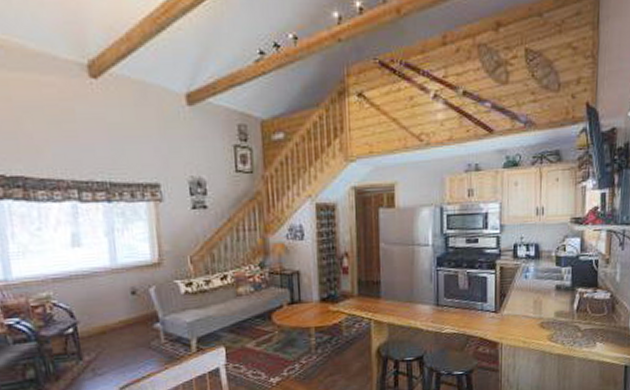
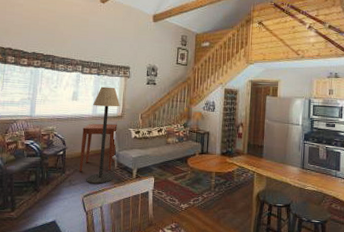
side table: none [98,276,159,355] -> present [79,123,117,172]
floor lamp: none [108,219,162,370] -> present [86,87,120,185]

